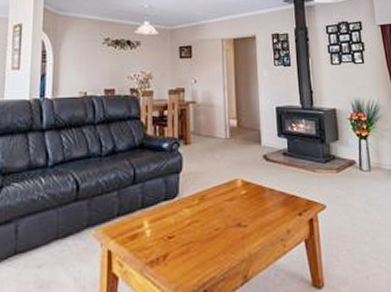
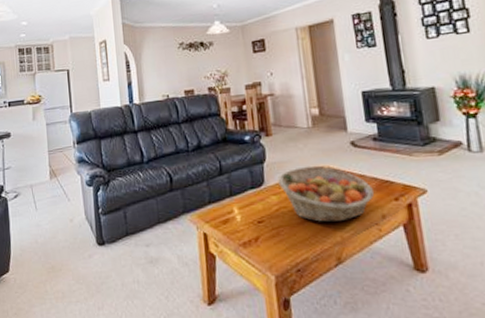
fruit basket: none [192,177,281,238] -> present [278,165,374,223]

